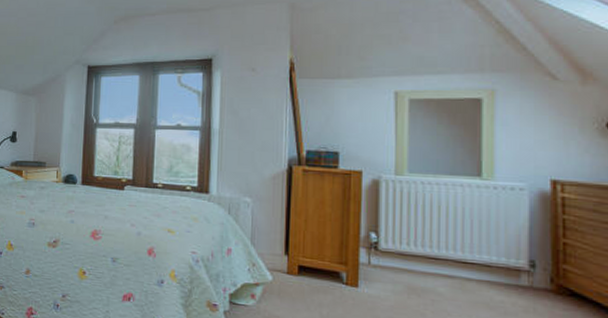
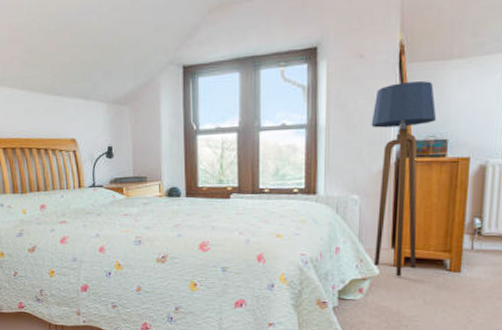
floor lamp: none [263,95,327,286] -> present [371,80,437,277]

